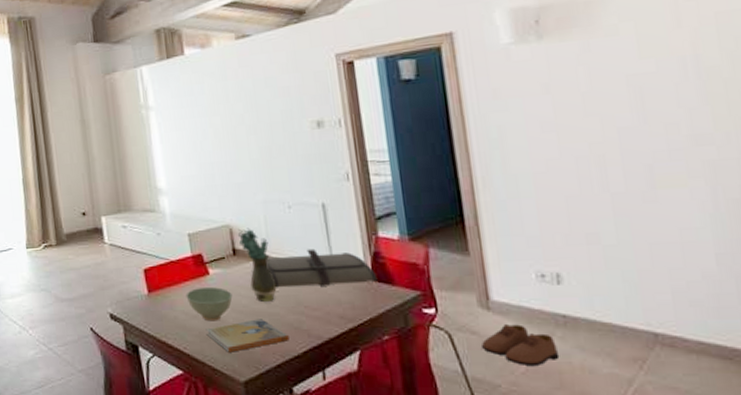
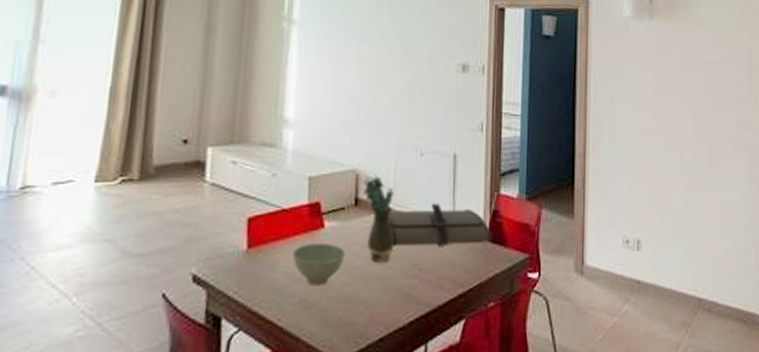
book: present [205,319,290,352] -> none [307,283,398,324]
shoe: present [482,323,559,367] -> none [572,289,631,333]

